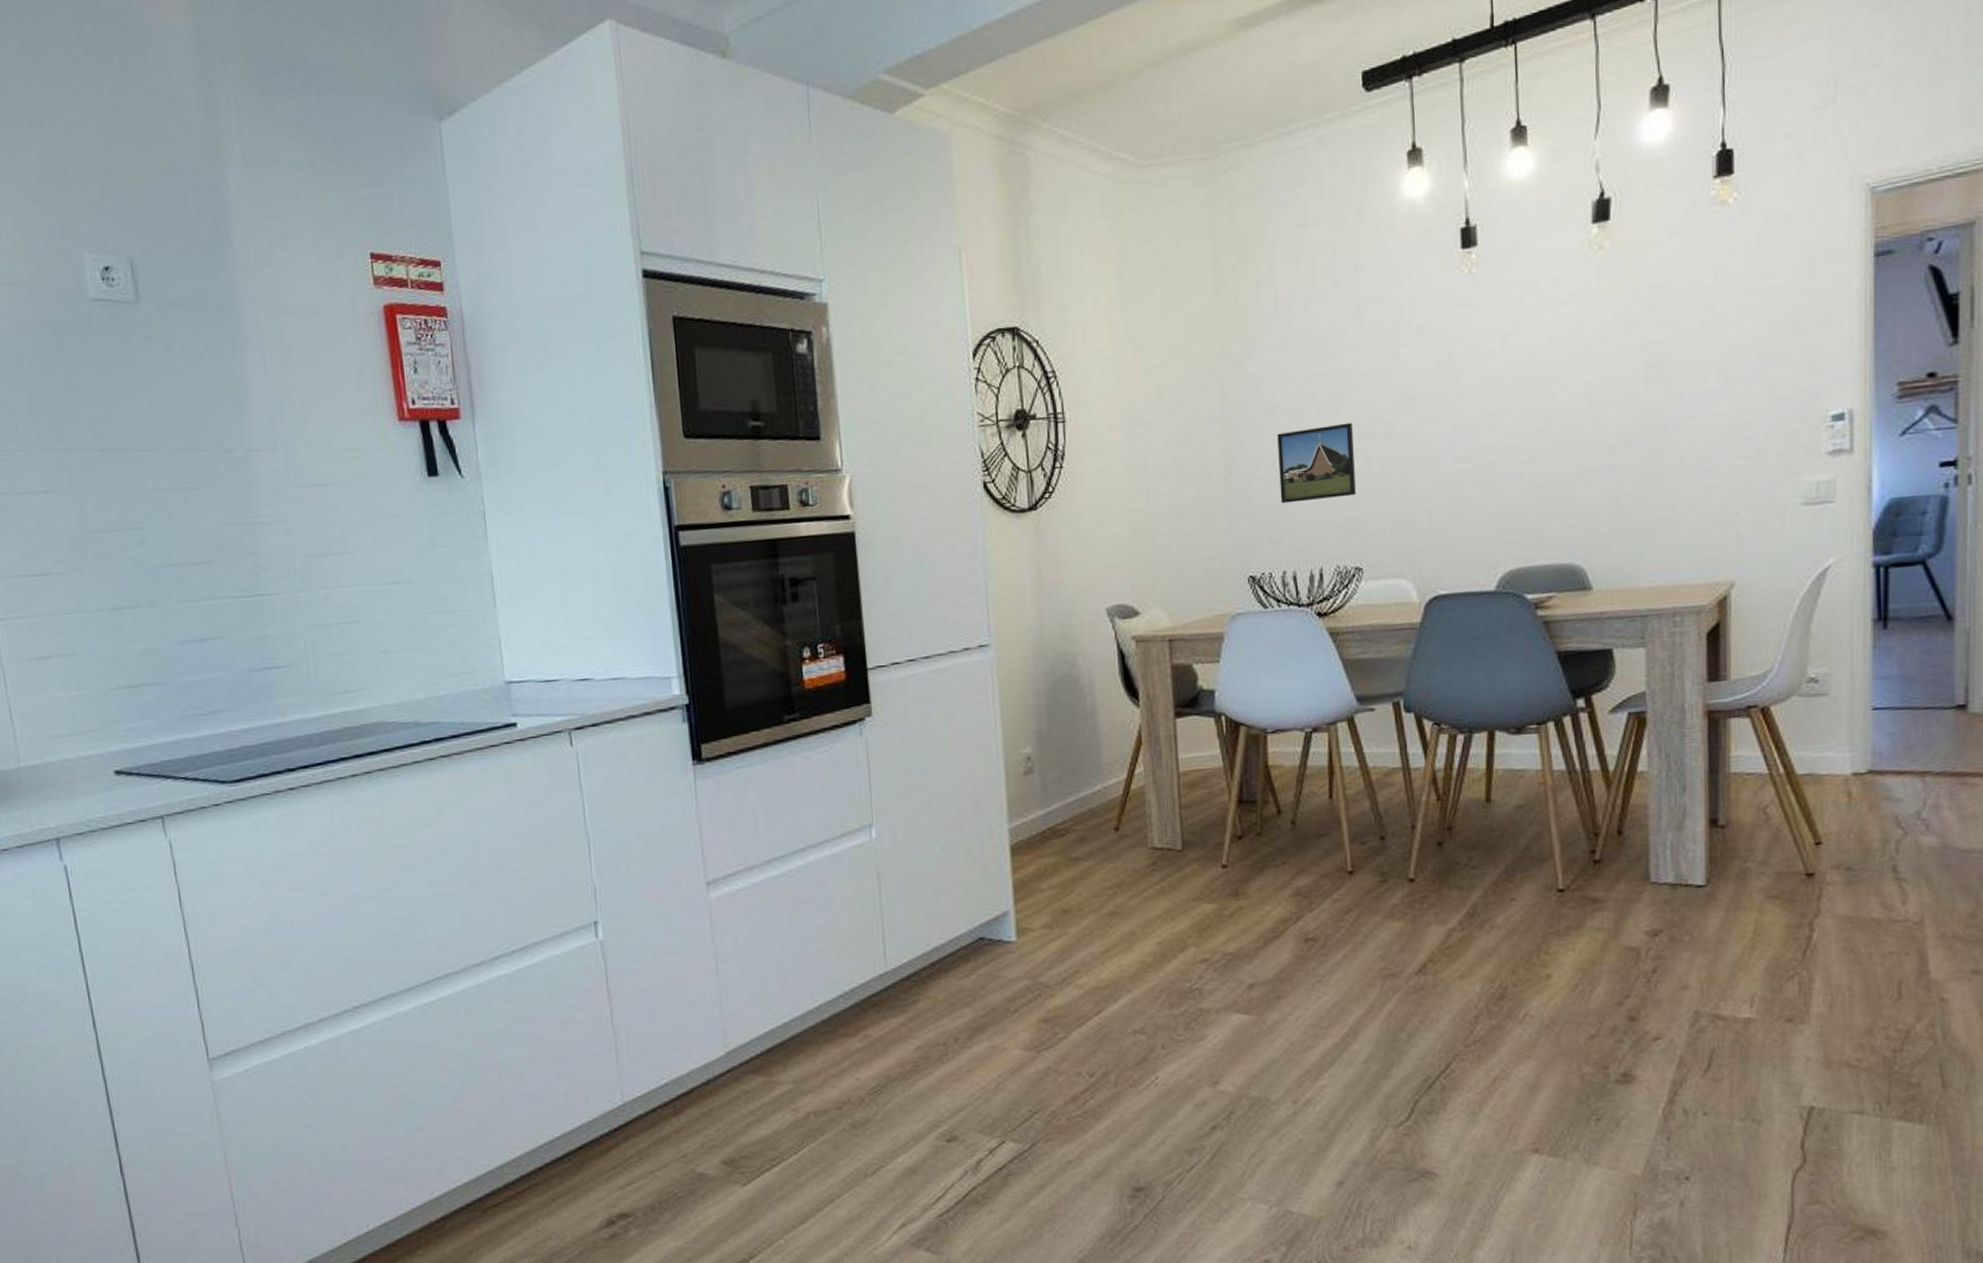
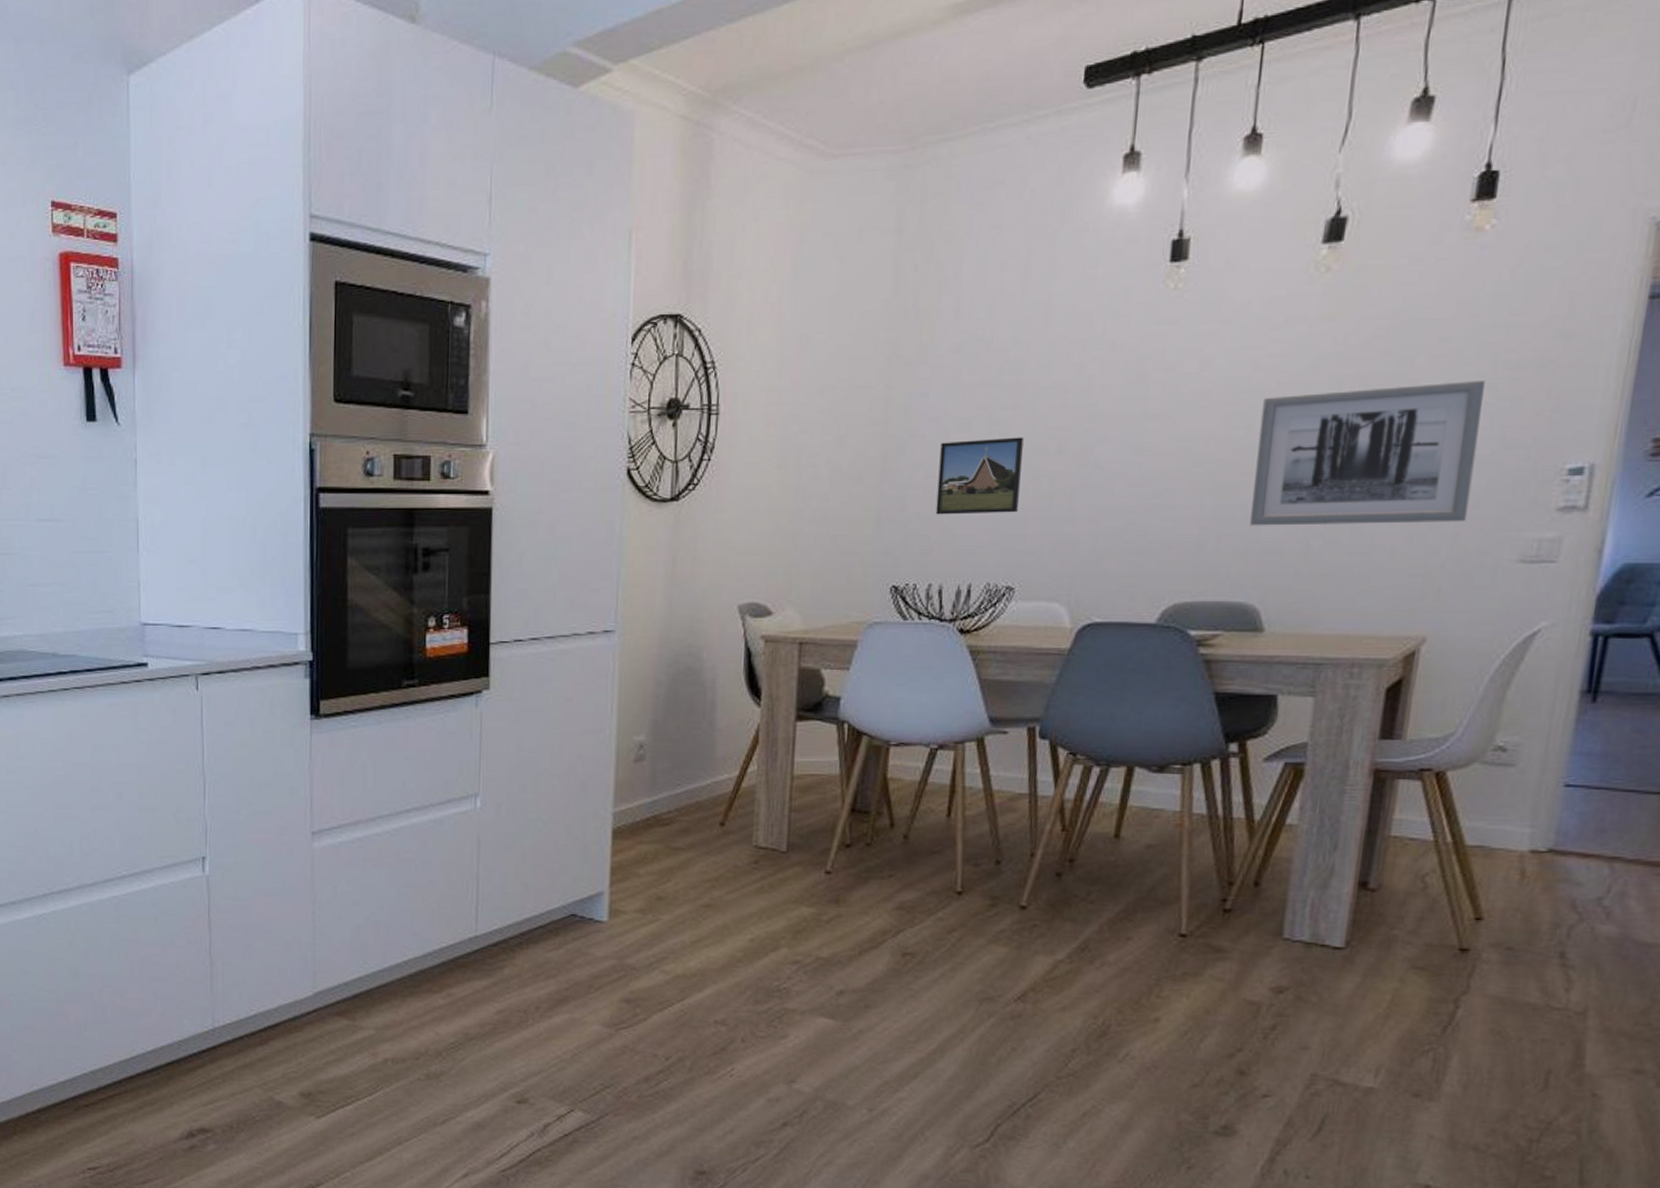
wall art: none [1561,340,1753,491] -> present [1250,381,1485,526]

